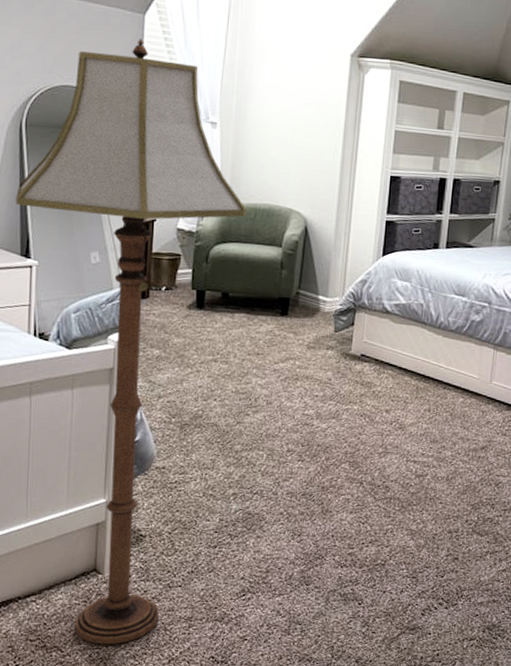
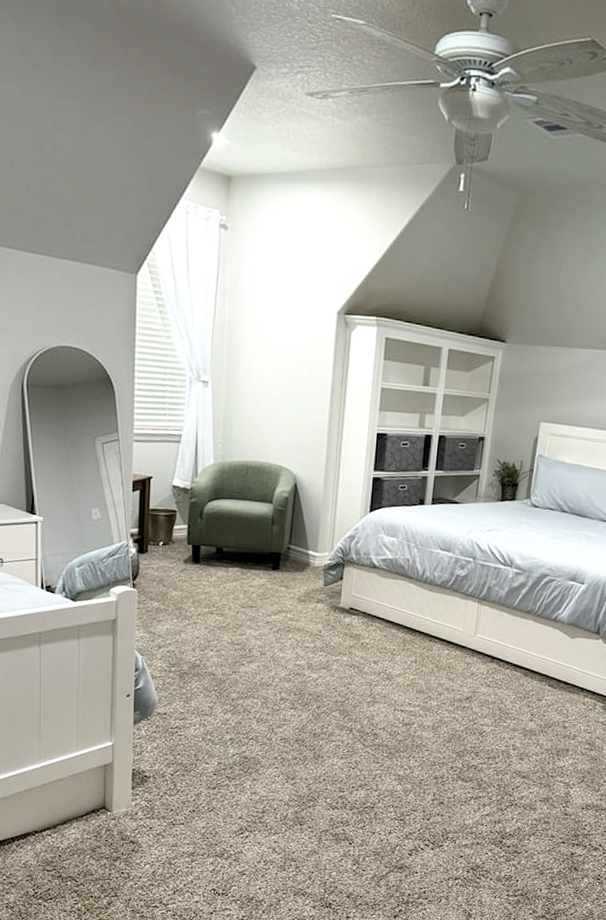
floor lamp: present [16,39,247,645] -> none [20,299,238,876]

